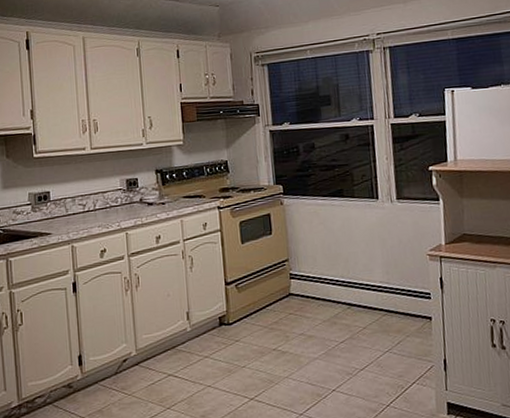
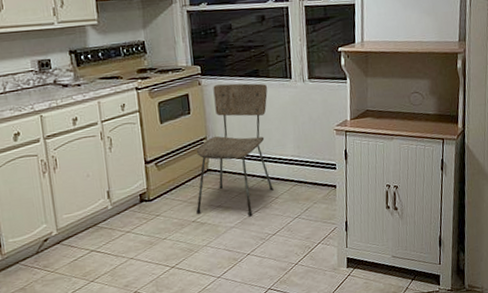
dining chair: none [277,203,361,347] -> present [196,83,274,216]

